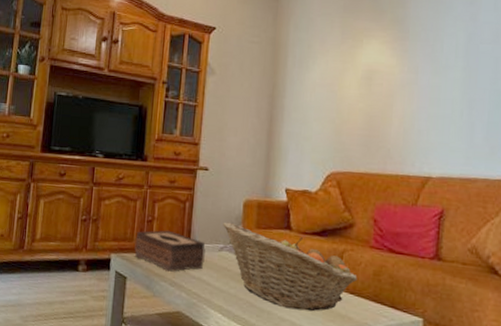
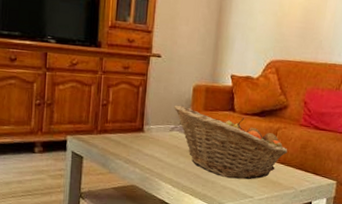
tissue box: present [134,230,205,272] -> none [90,113,158,151]

